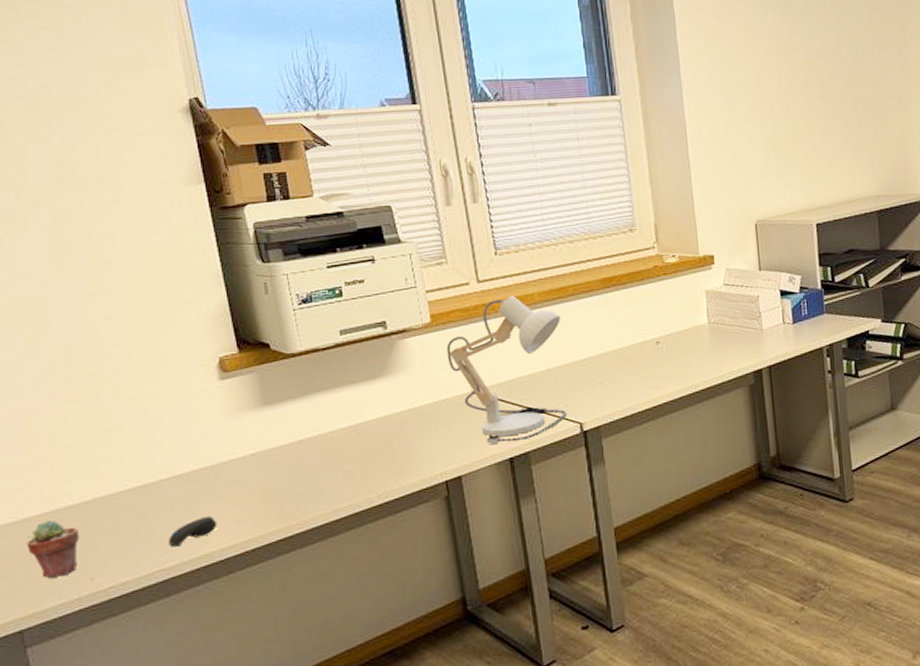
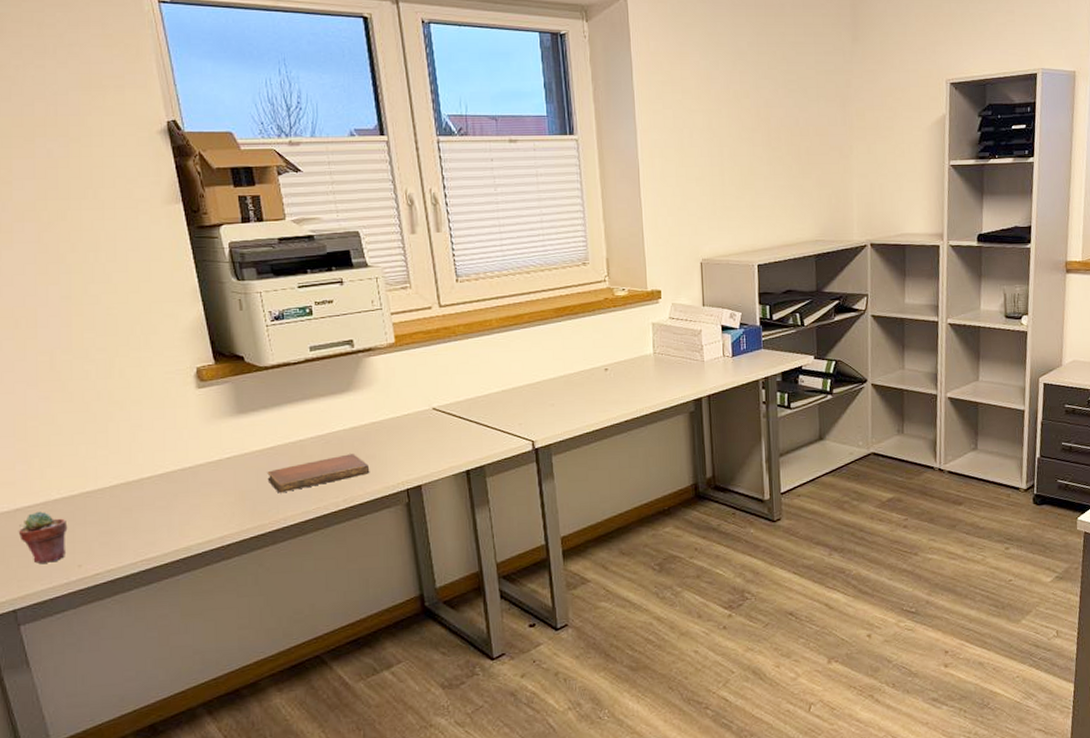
computer mouse: present [168,516,217,547] -> none [150,513,195,540]
notebook: none [295,444,406,491] -> present [267,454,370,494]
desk lamp: present [447,295,567,444] -> none [410,320,520,457]

